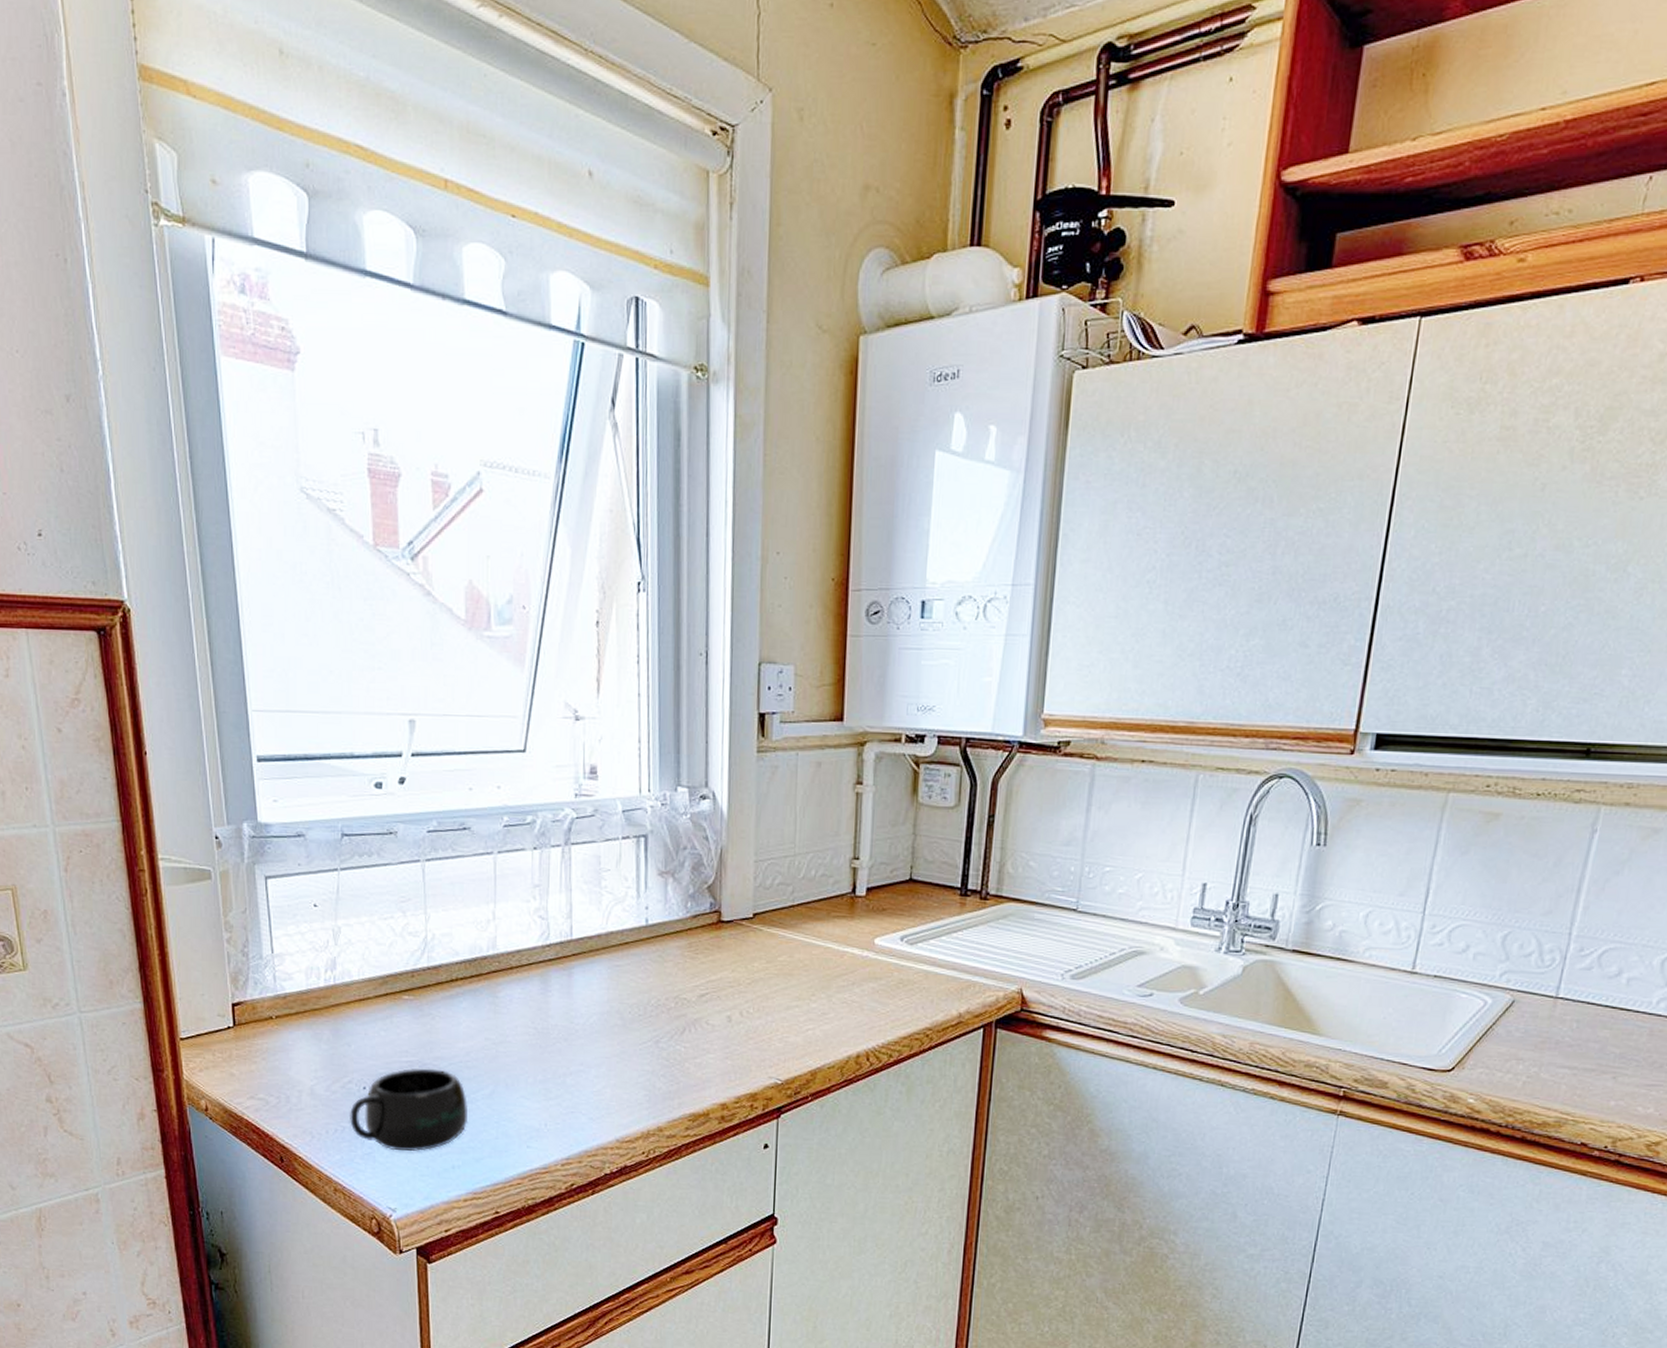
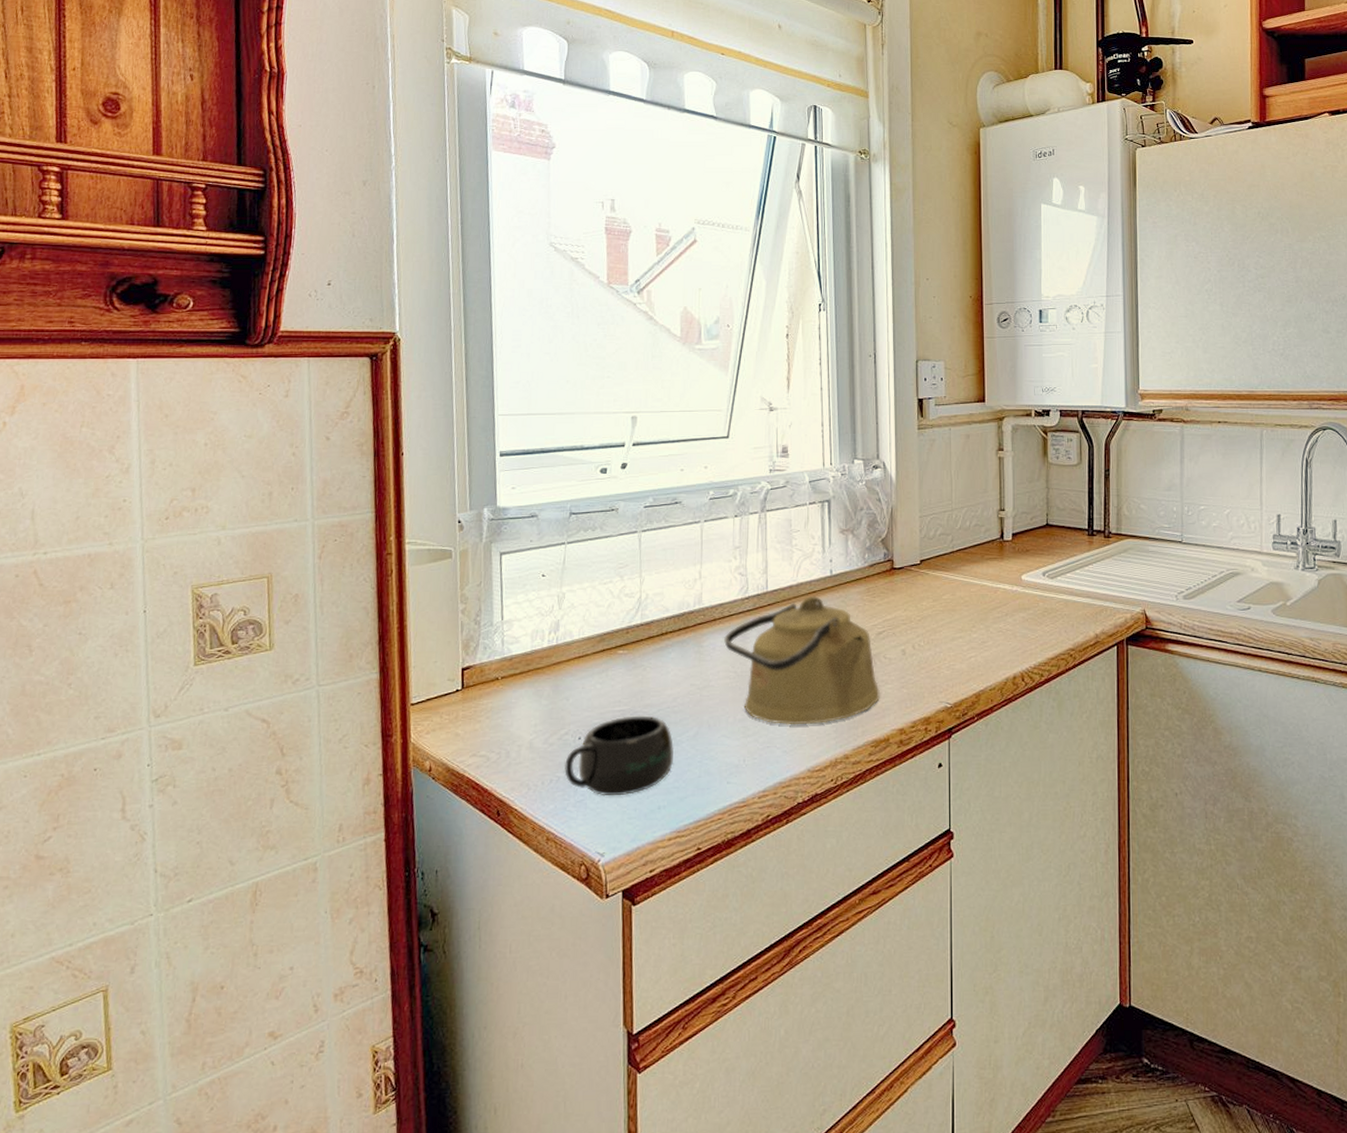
kettle: none [522,947,700,1092] -> present [724,595,880,725]

